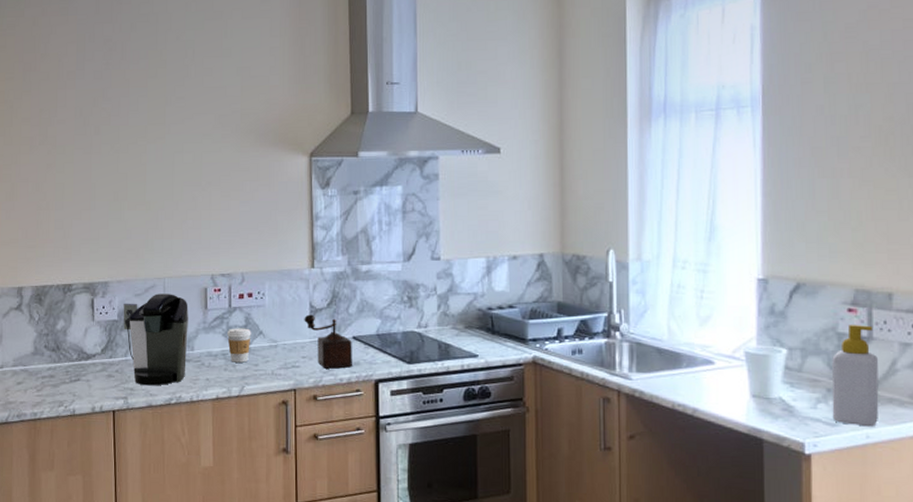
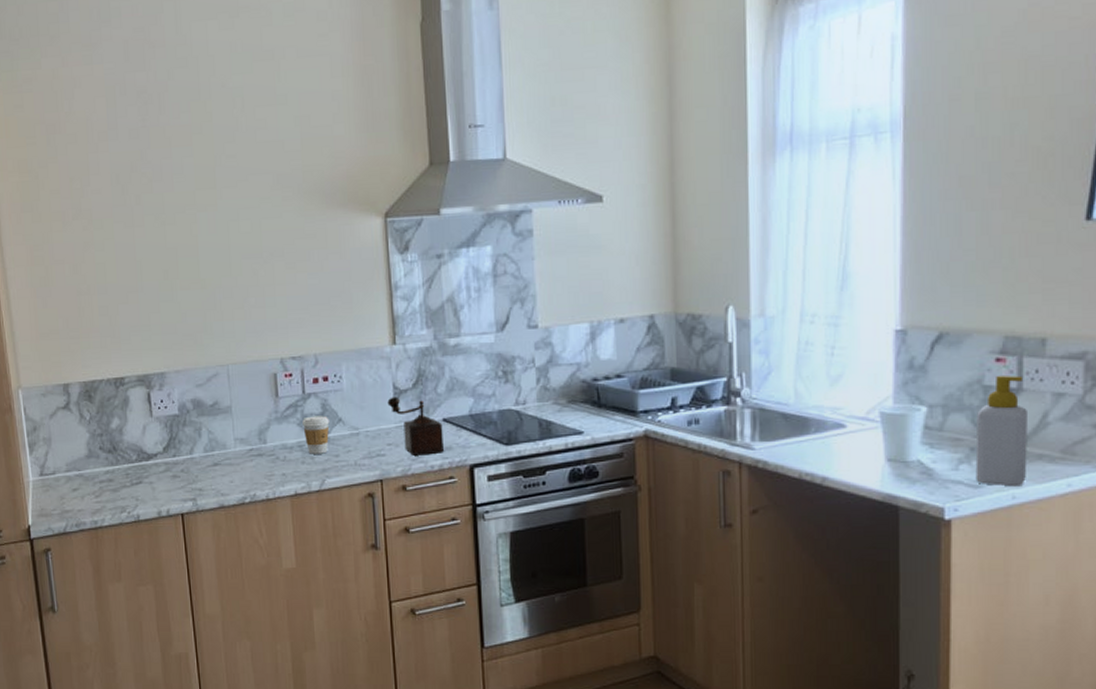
coffee maker: present [123,294,188,386] -> none [183,382,259,485]

